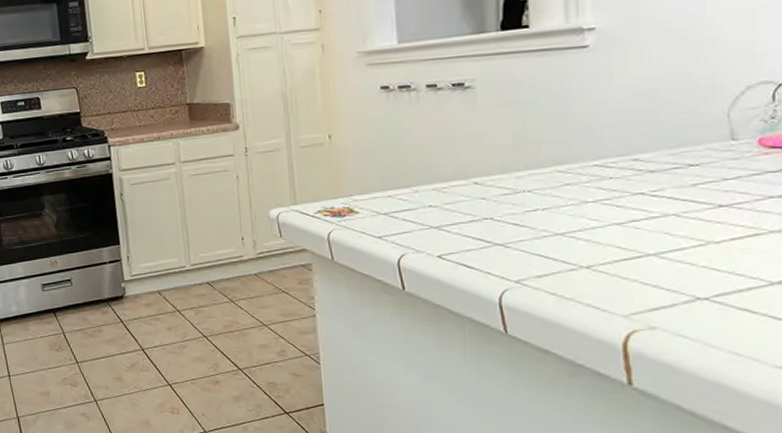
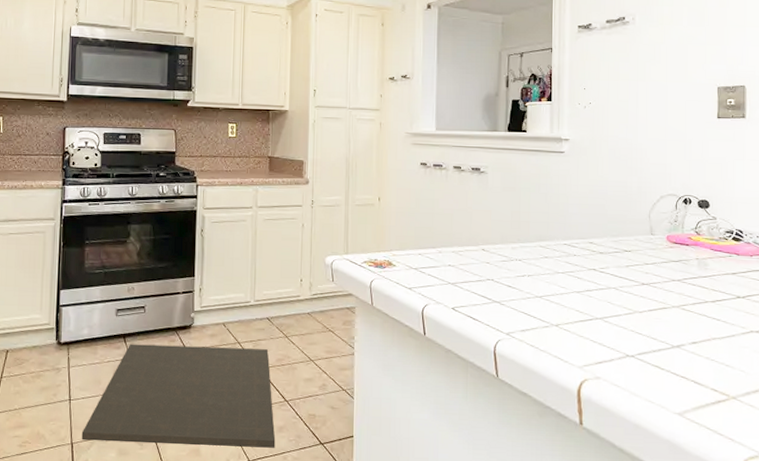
doormat: none [25,316,233,418] -> present [81,344,276,448]

